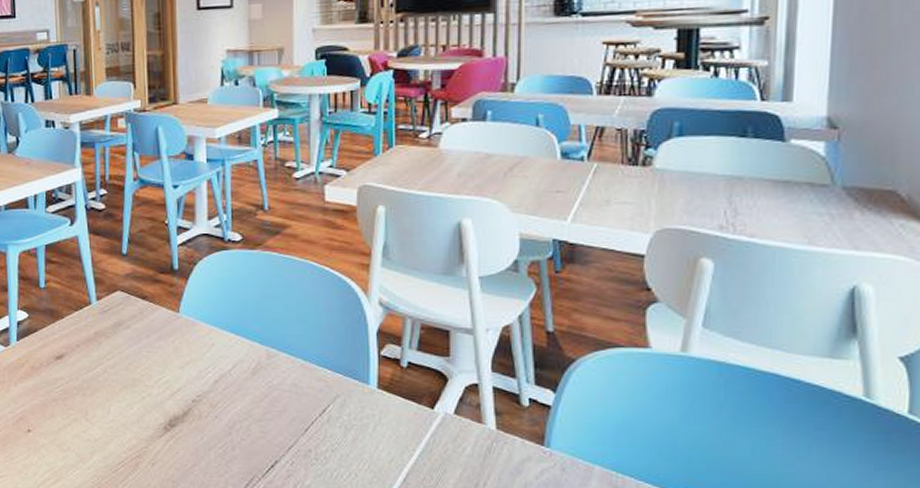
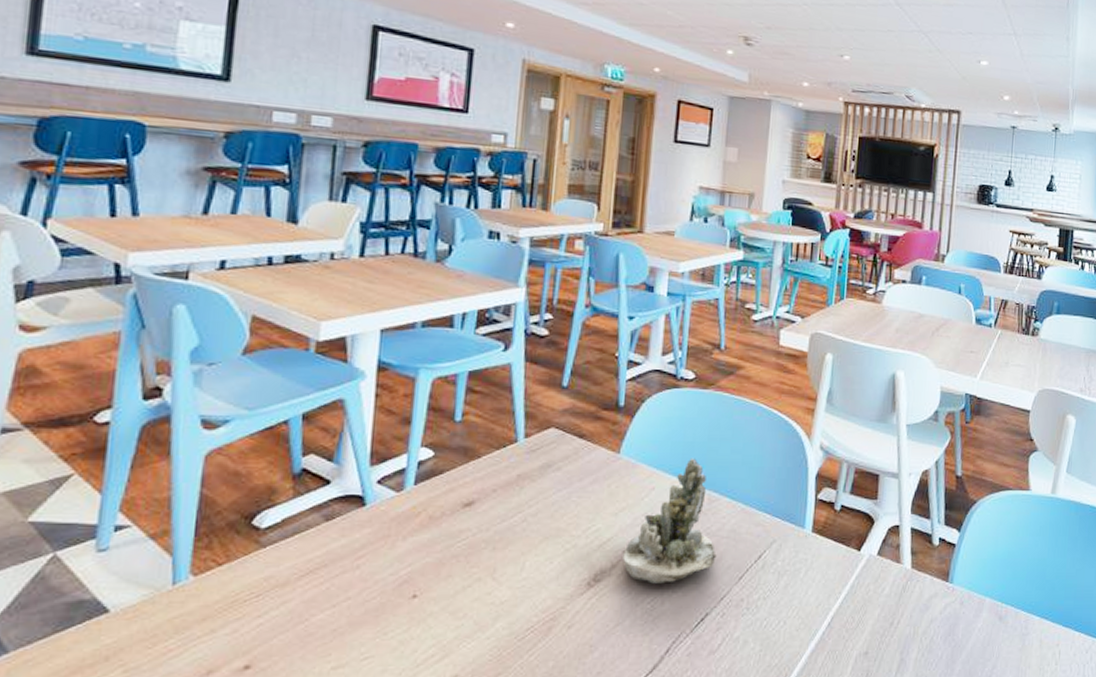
succulent planter: none [192,316,280,431] -> present [622,458,717,584]

